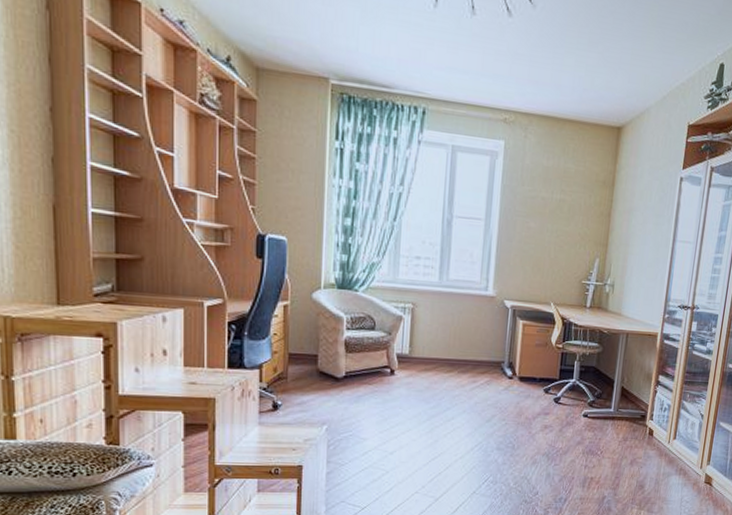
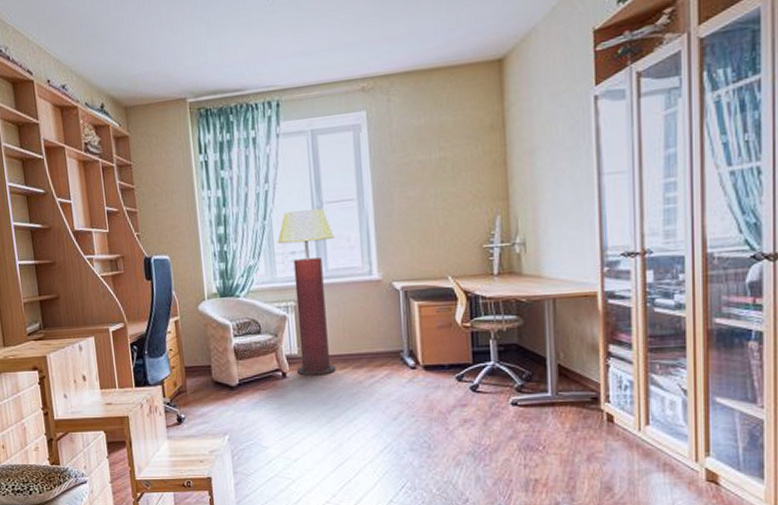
floor lamp: none [404,217,460,376] -> present [277,208,336,376]

